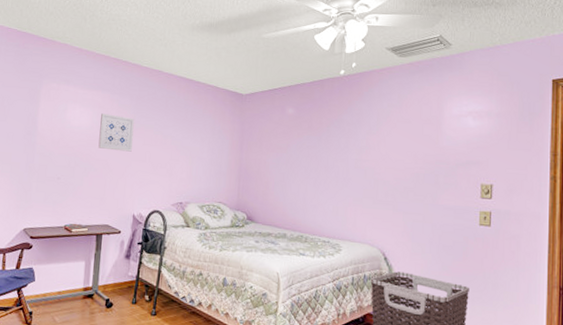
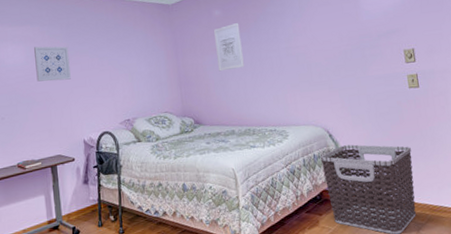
wall art: none [281,125,311,172] -> present [213,23,244,72]

